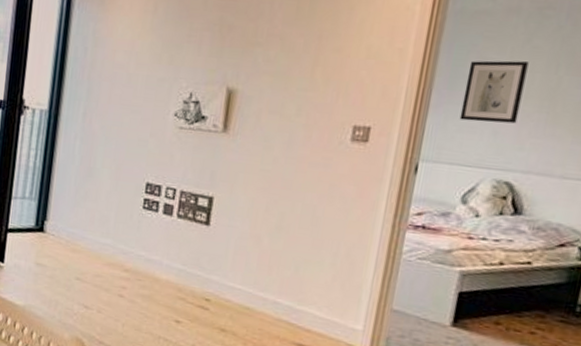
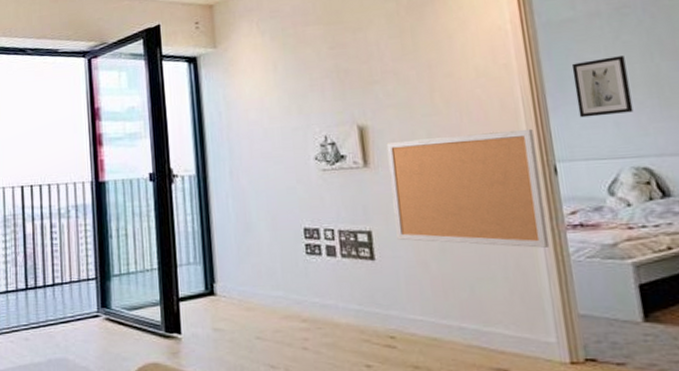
bulletin board: none [237,111,407,243] -> present [386,128,550,248]

